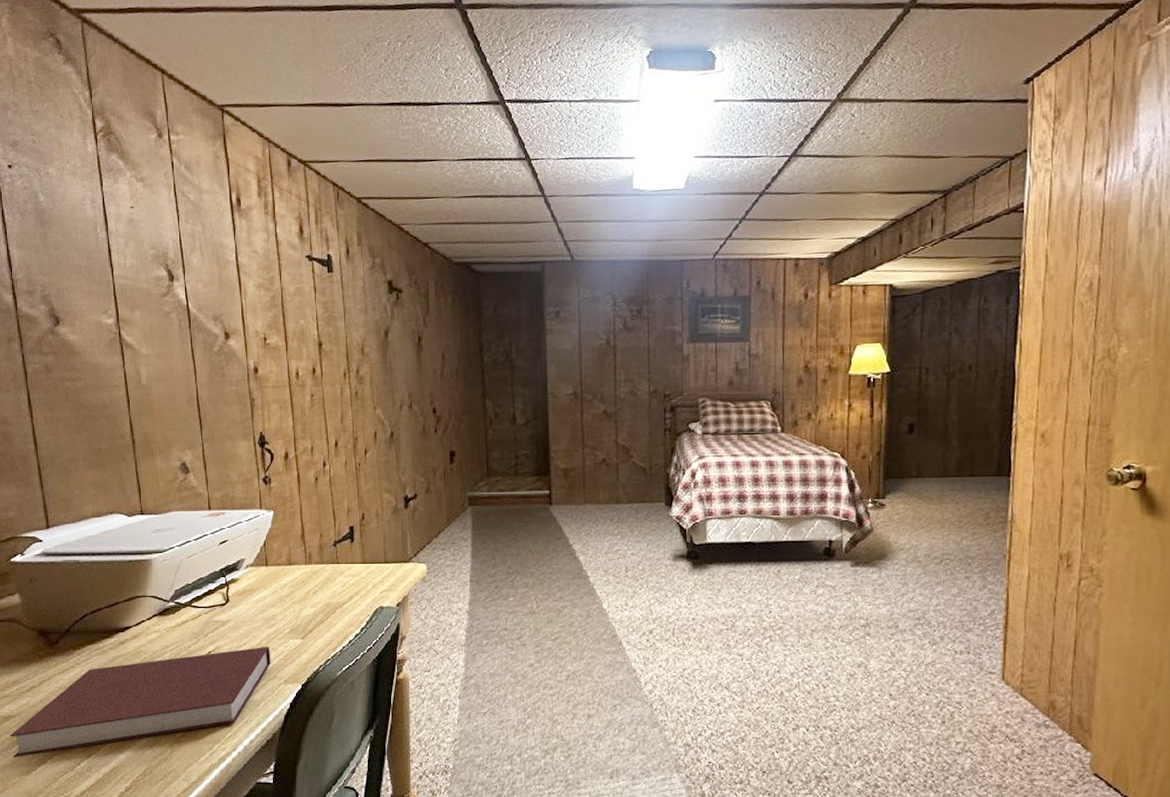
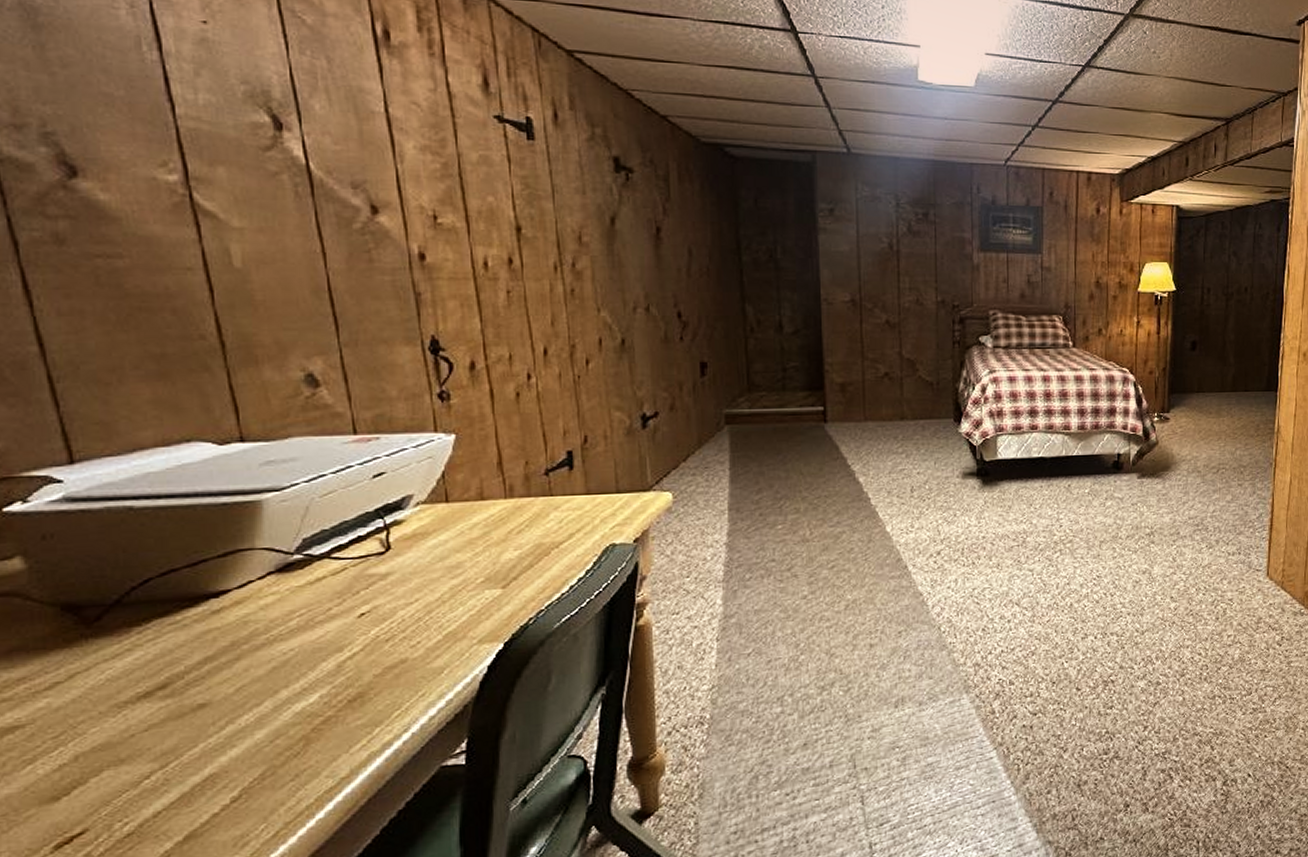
notebook: present [9,646,271,758] -> none [15,600,458,783]

